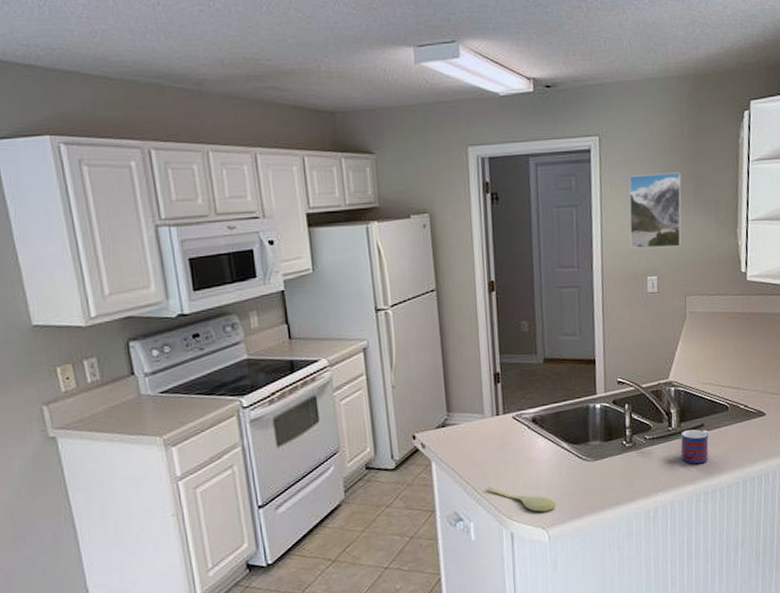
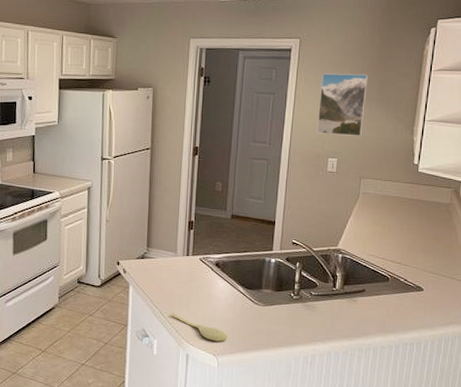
mug: present [680,429,710,464] -> none [341,293,369,324]

